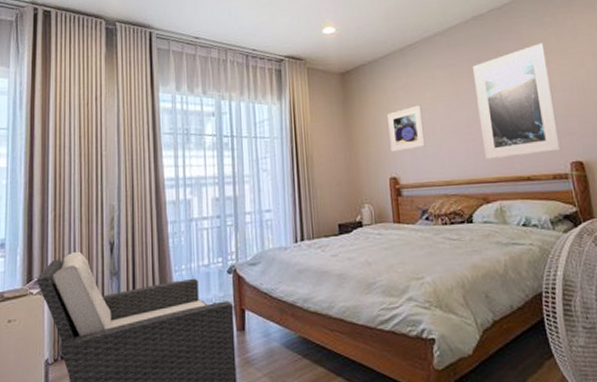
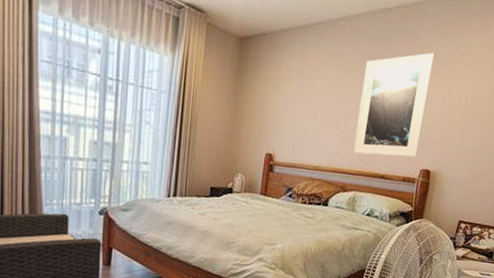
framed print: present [387,105,426,152] -> none [272,88,310,131]

